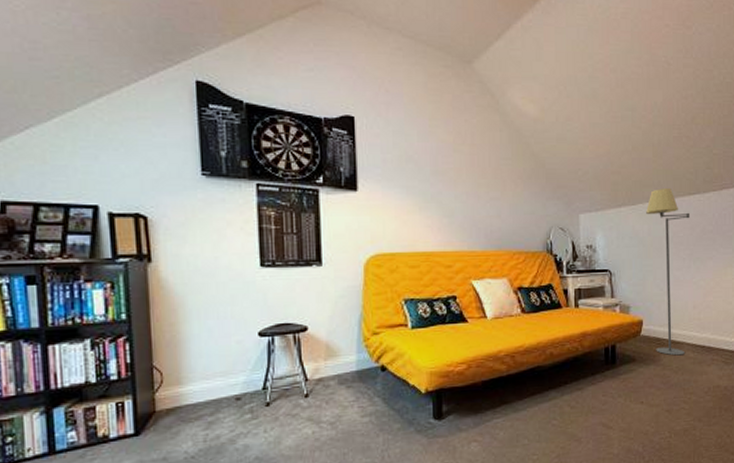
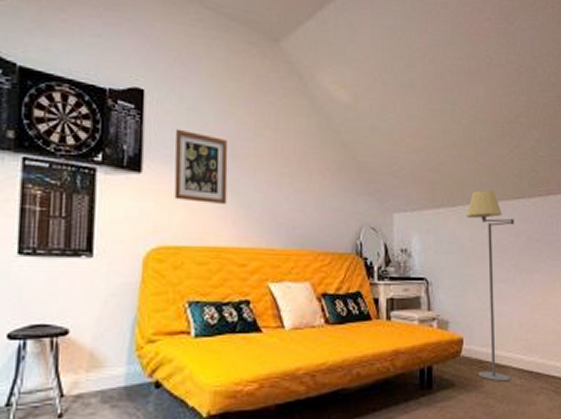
wall art: none [385,150,432,214] -> present [174,128,228,204]

